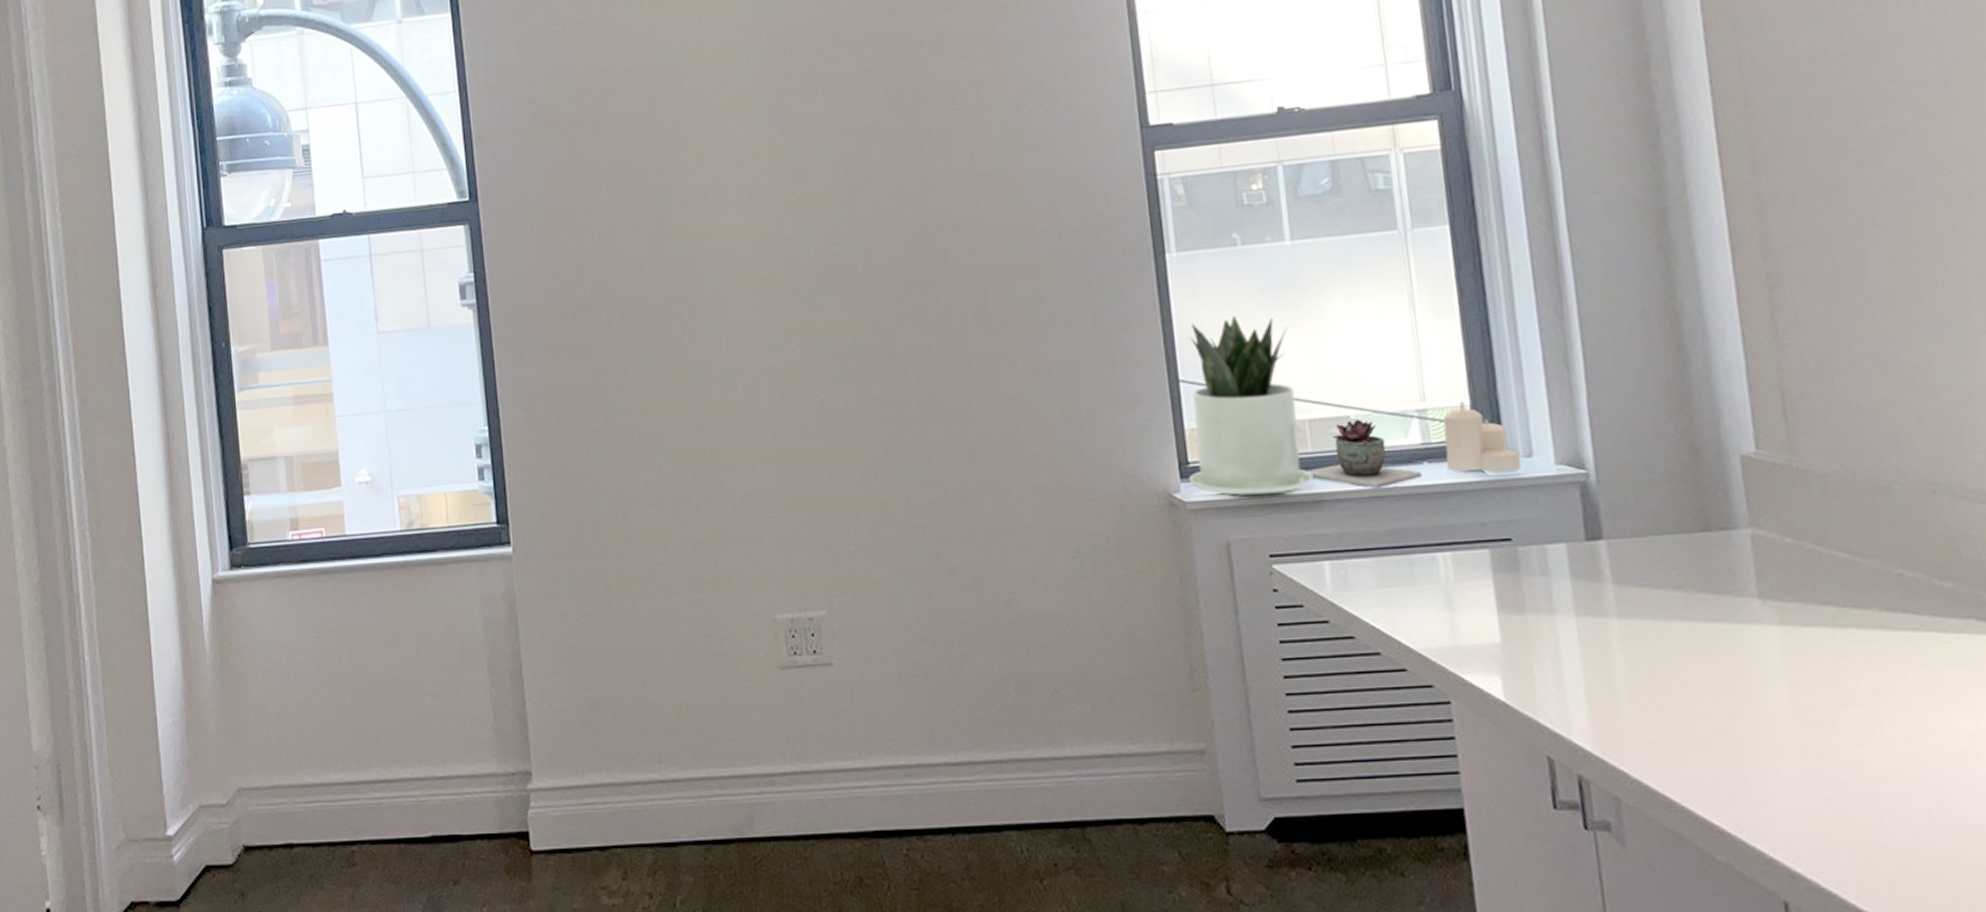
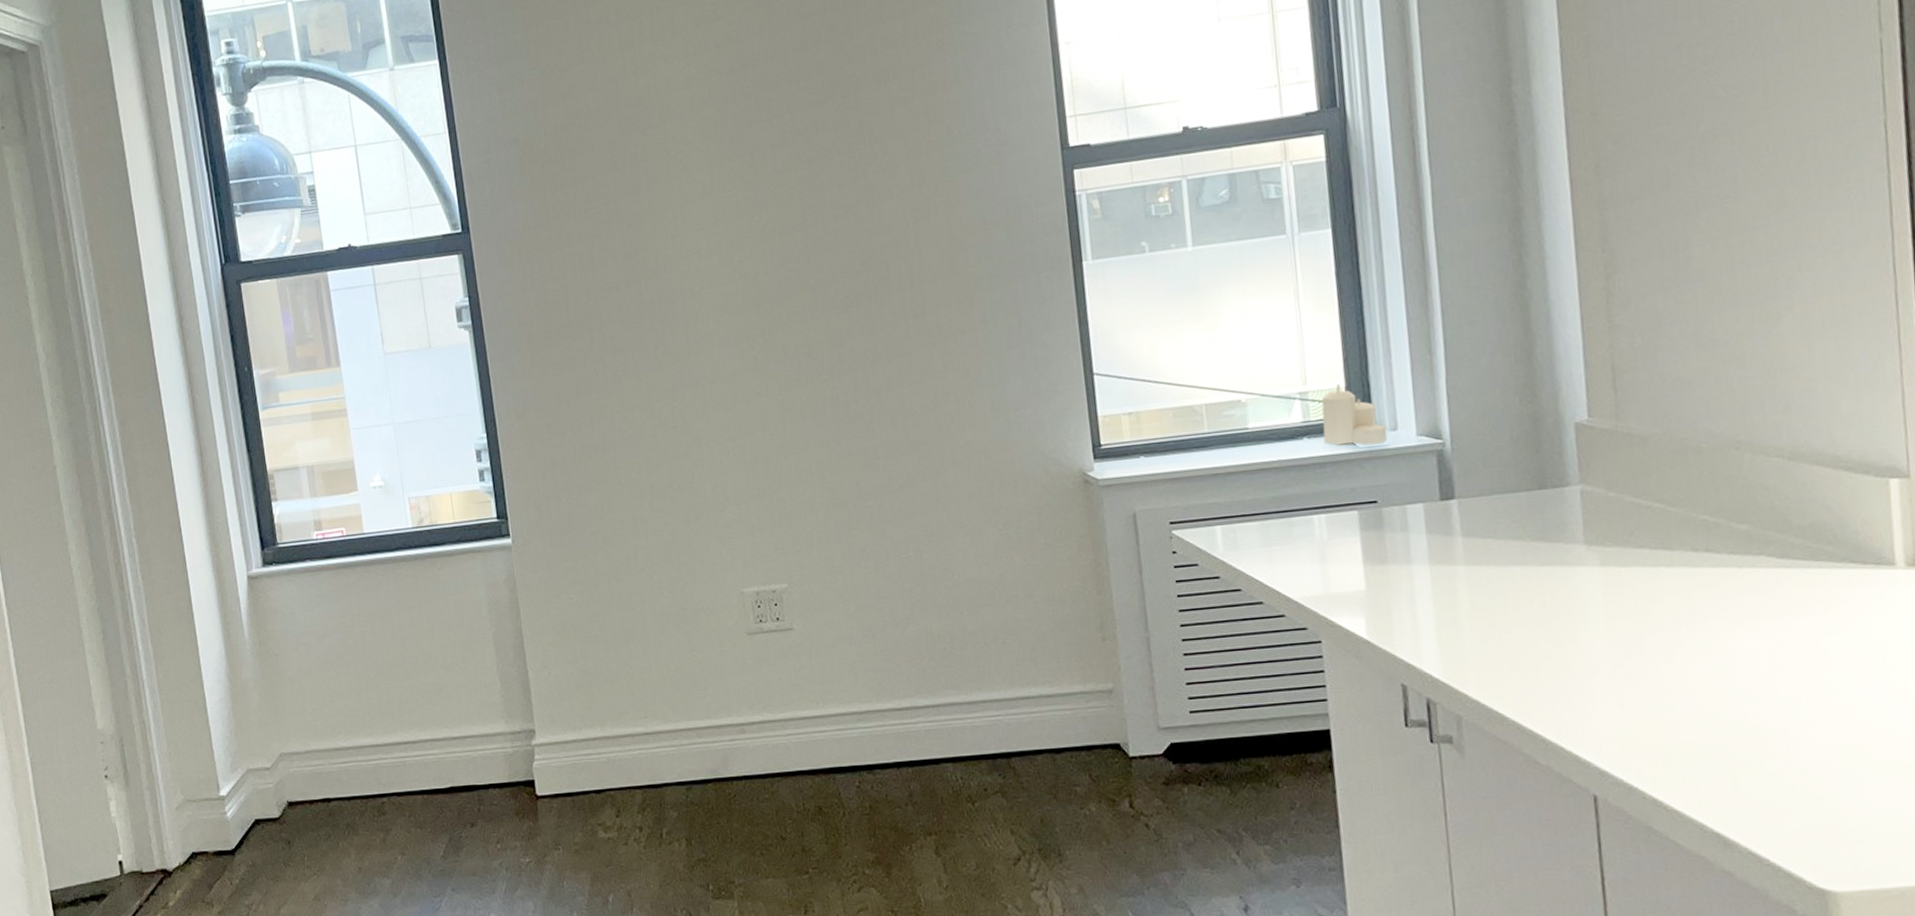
planter: present [1188,316,1314,496] -> none [1101,315,1209,473]
succulent plant: present [1306,418,1422,488] -> none [1203,401,1302,462]

